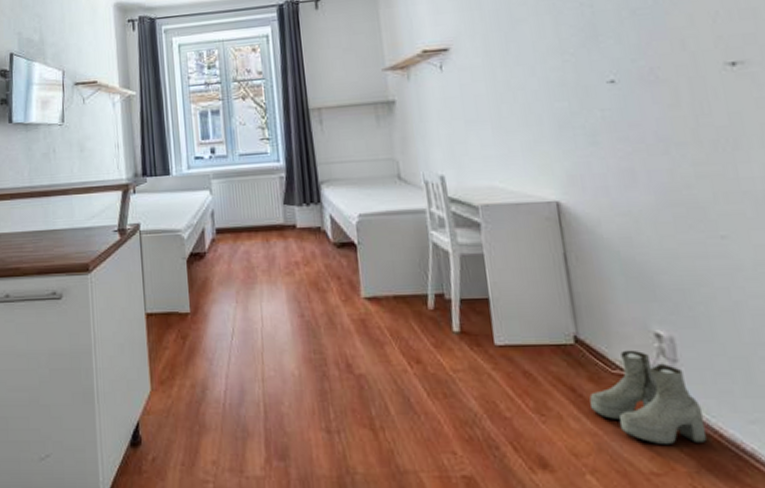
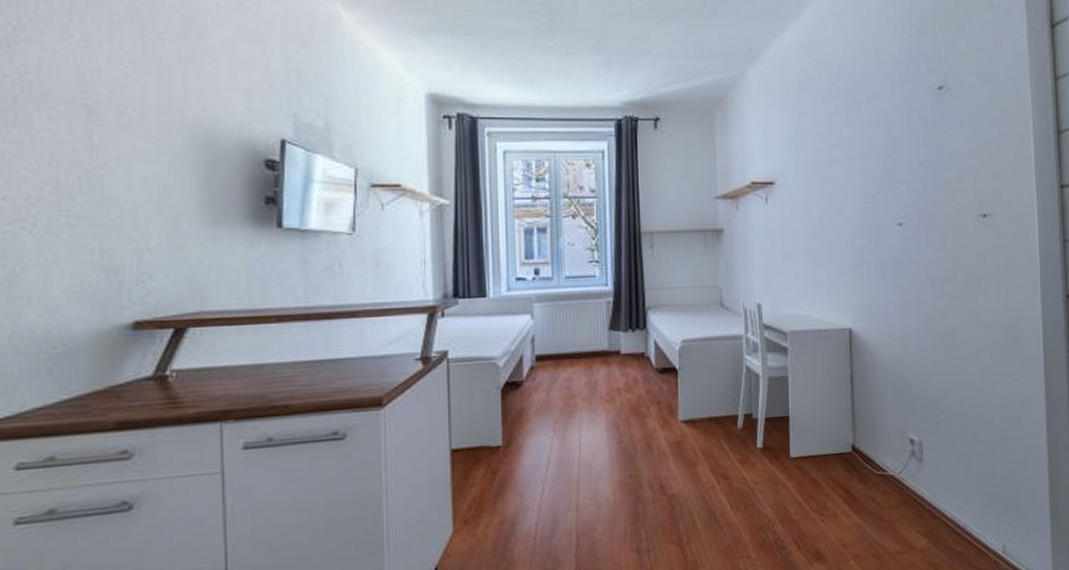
boots: present [589,349,707,444] -> none [859,453,936,529]

